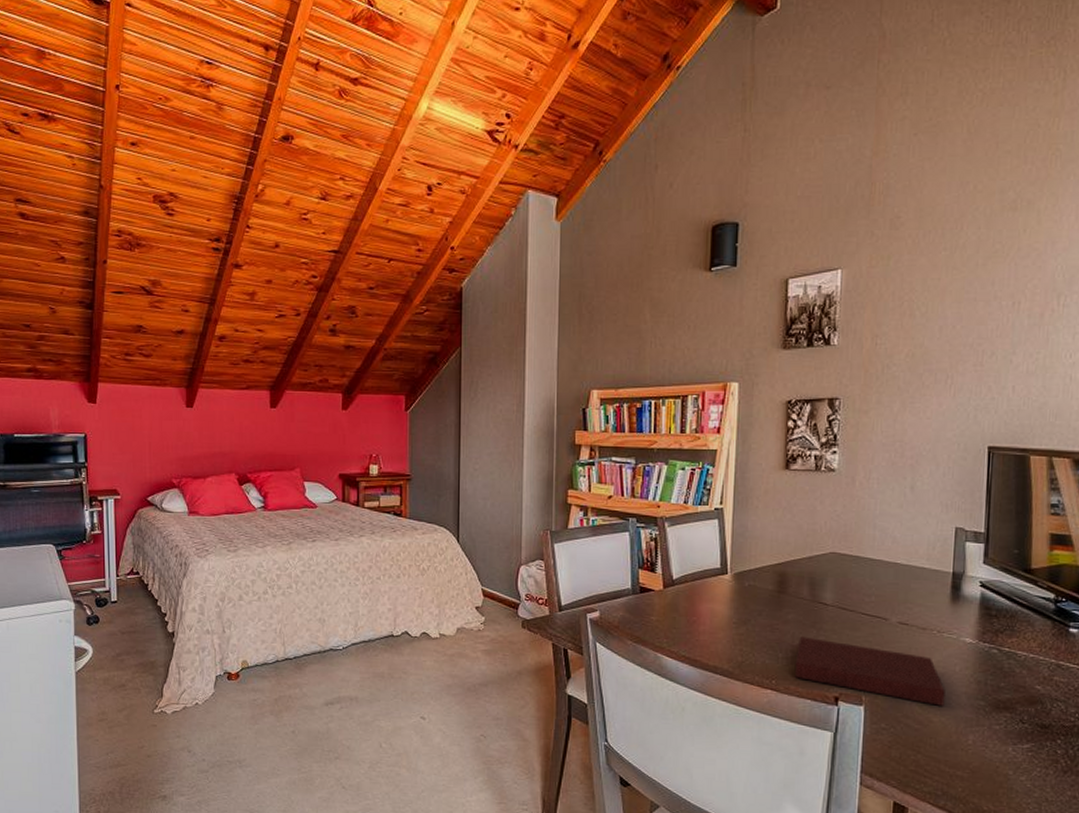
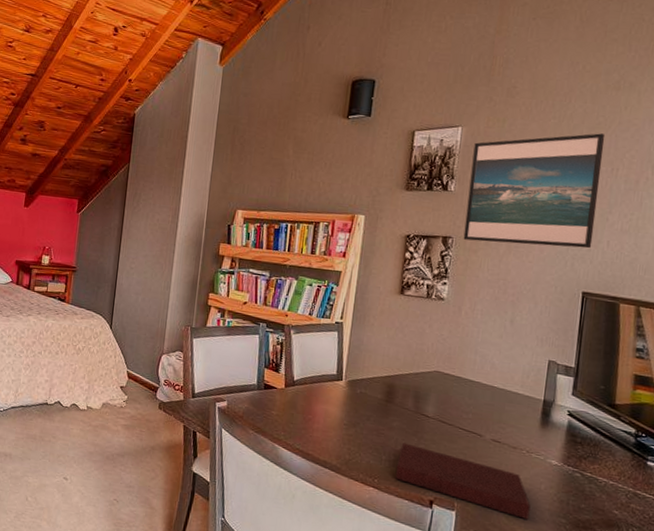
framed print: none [851,263,1004,400] -> present [463,133,606,249]

